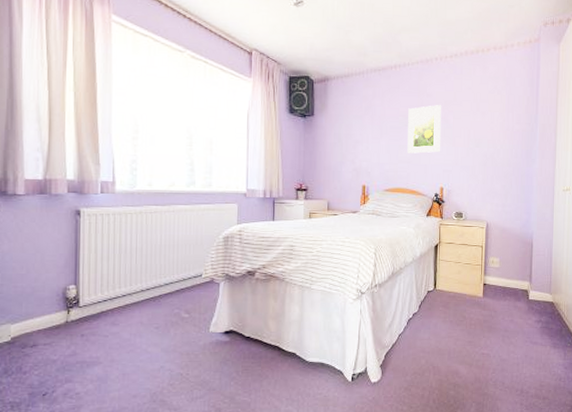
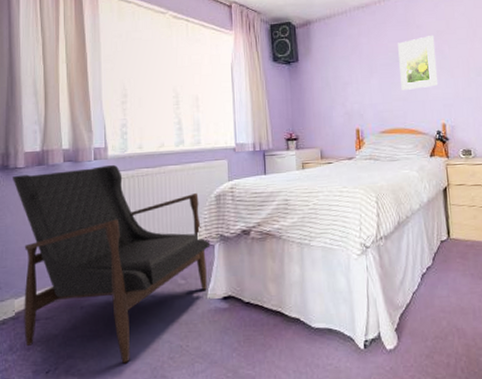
armchair: none [11,199,216,388] -> present [13,164,211,363]

